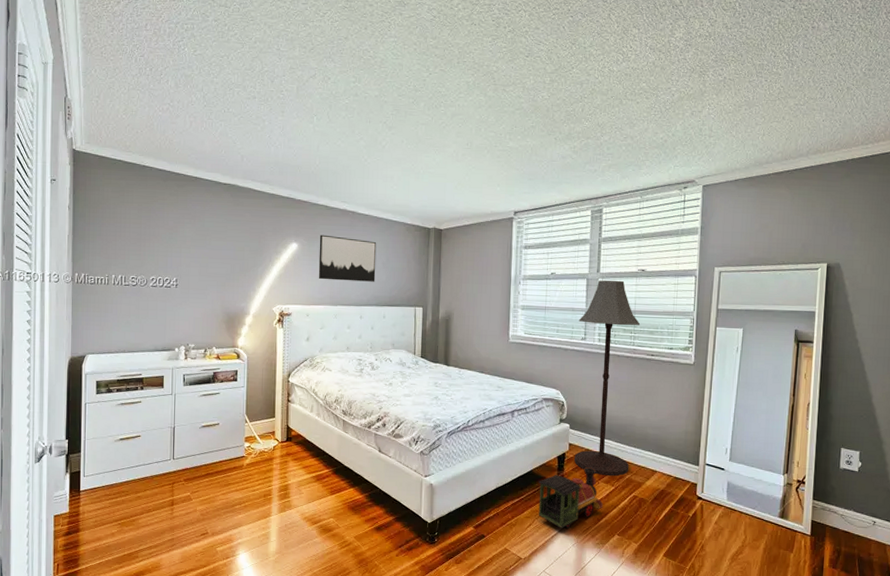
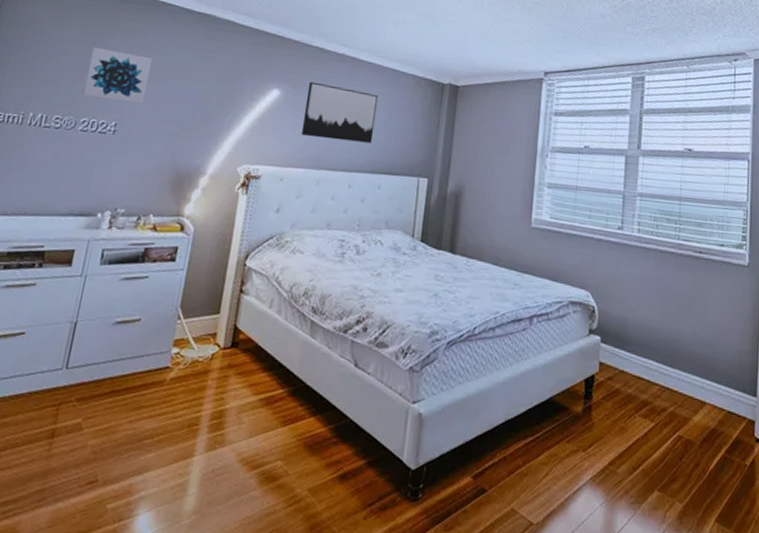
wall art: none [148,219,196,263] -> present [82,47,153,105]
toy train: present [538,467,604,529] -> none [557,395,641,481]
floor lamp: present [574,280,641,477] -> none [605,158,687,409]

